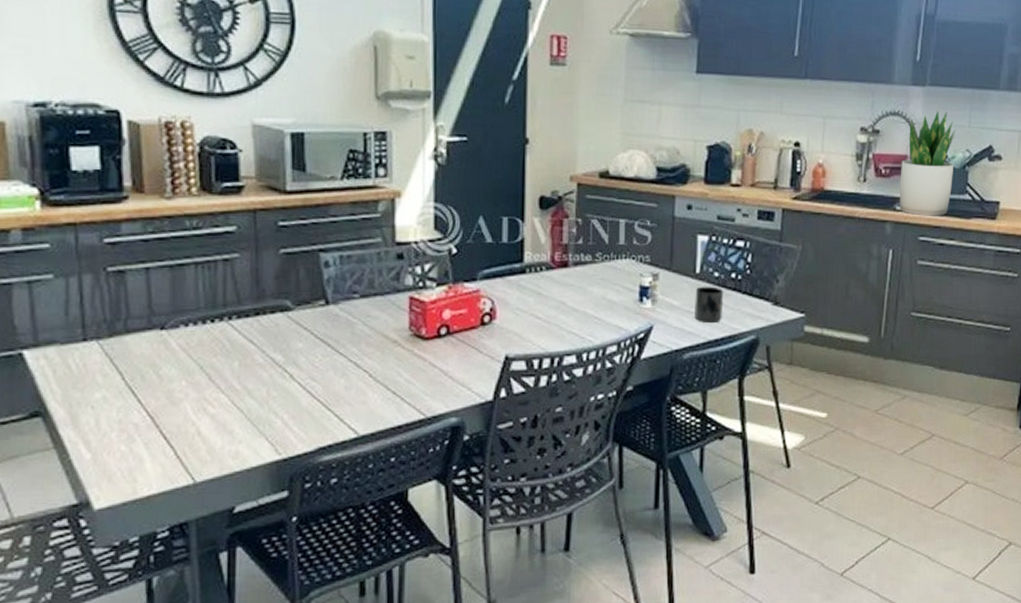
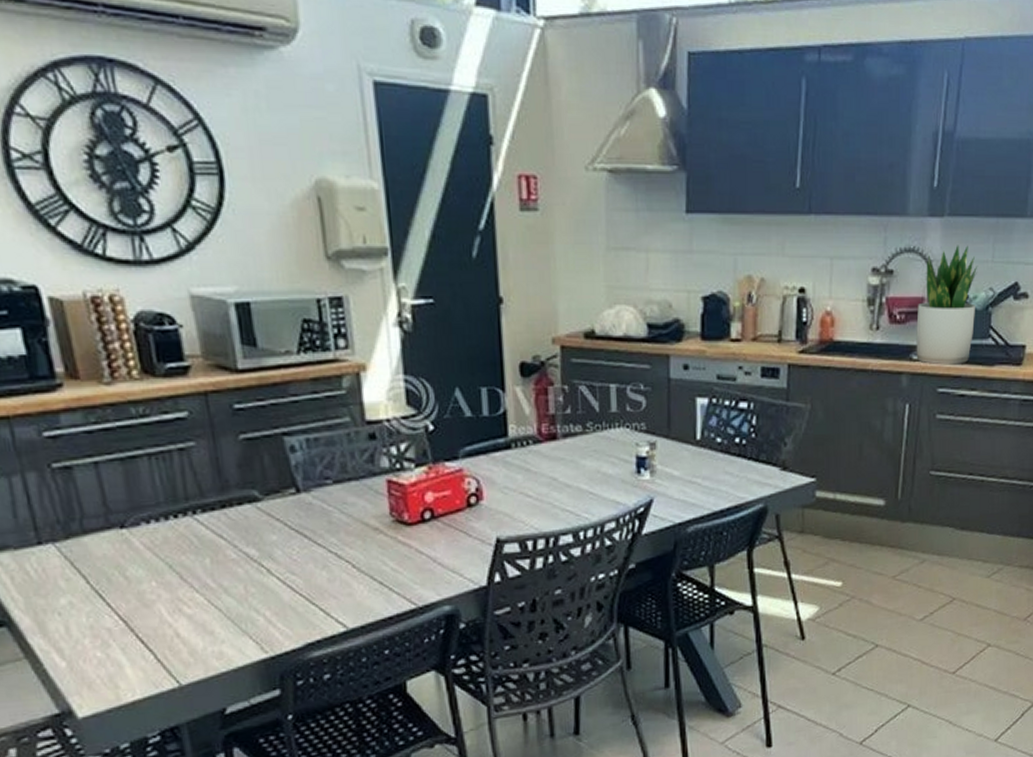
mug: present [694,286,724,322] -> none [696,453,728,492]

